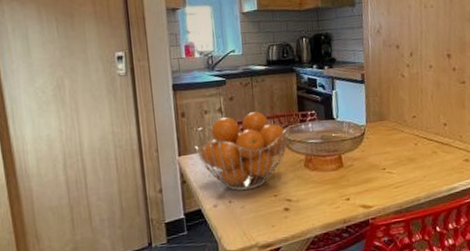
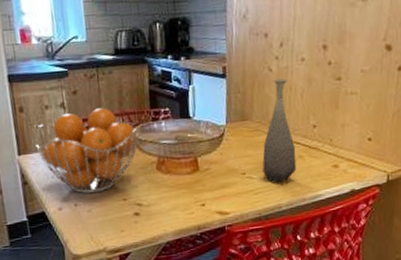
bottle: none [400,83,432,177] -> present [262,78,297,183]

